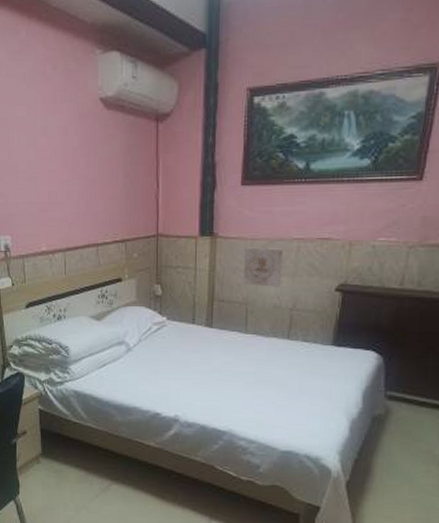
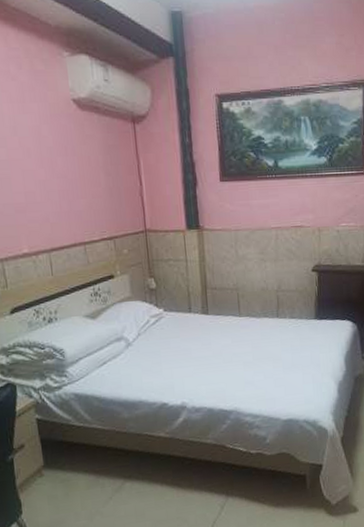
decorative tile: present [242,247,283,287] -> none [230,237,265,273]

